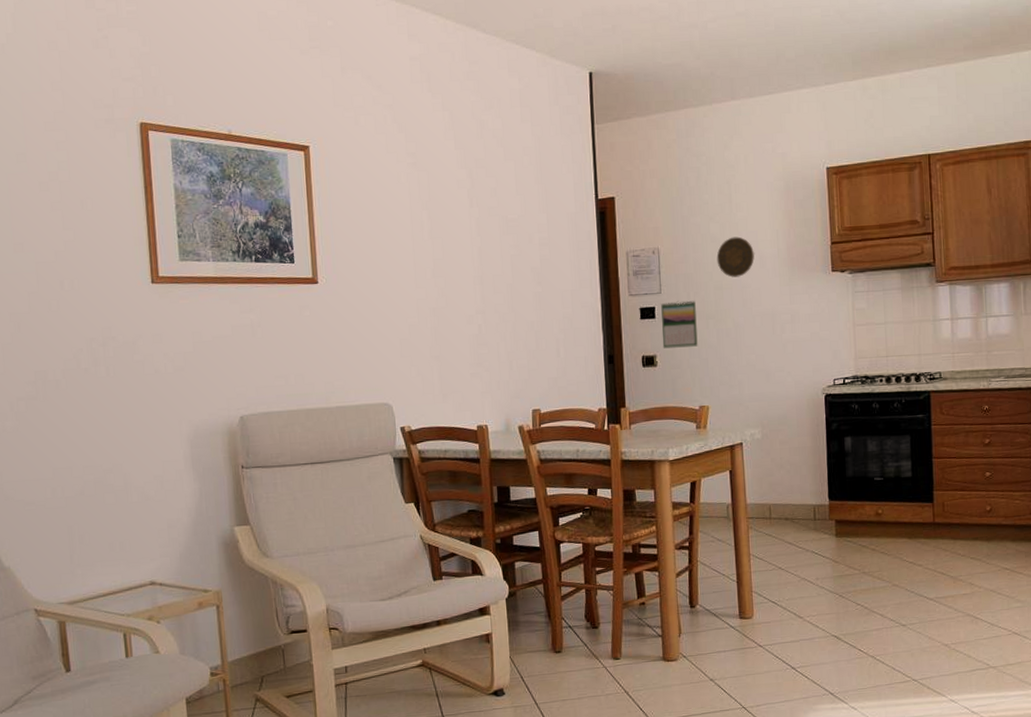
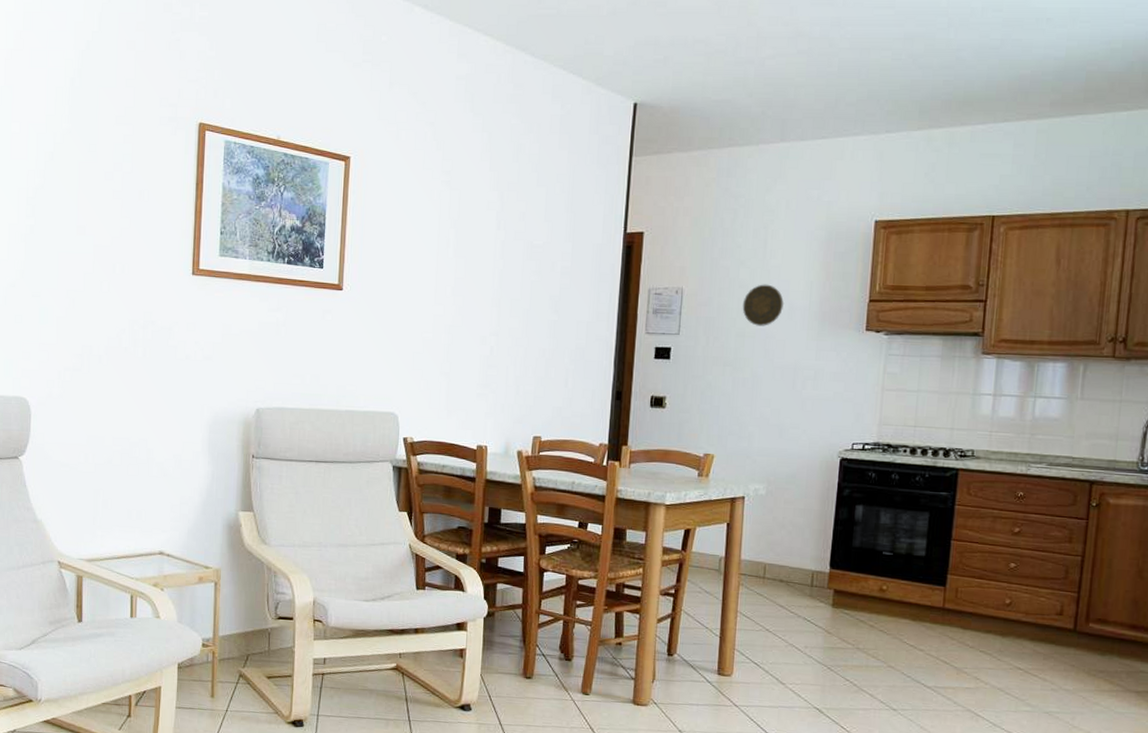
calendar: present [661,300,698,349] -> none [673,344,715,393]

